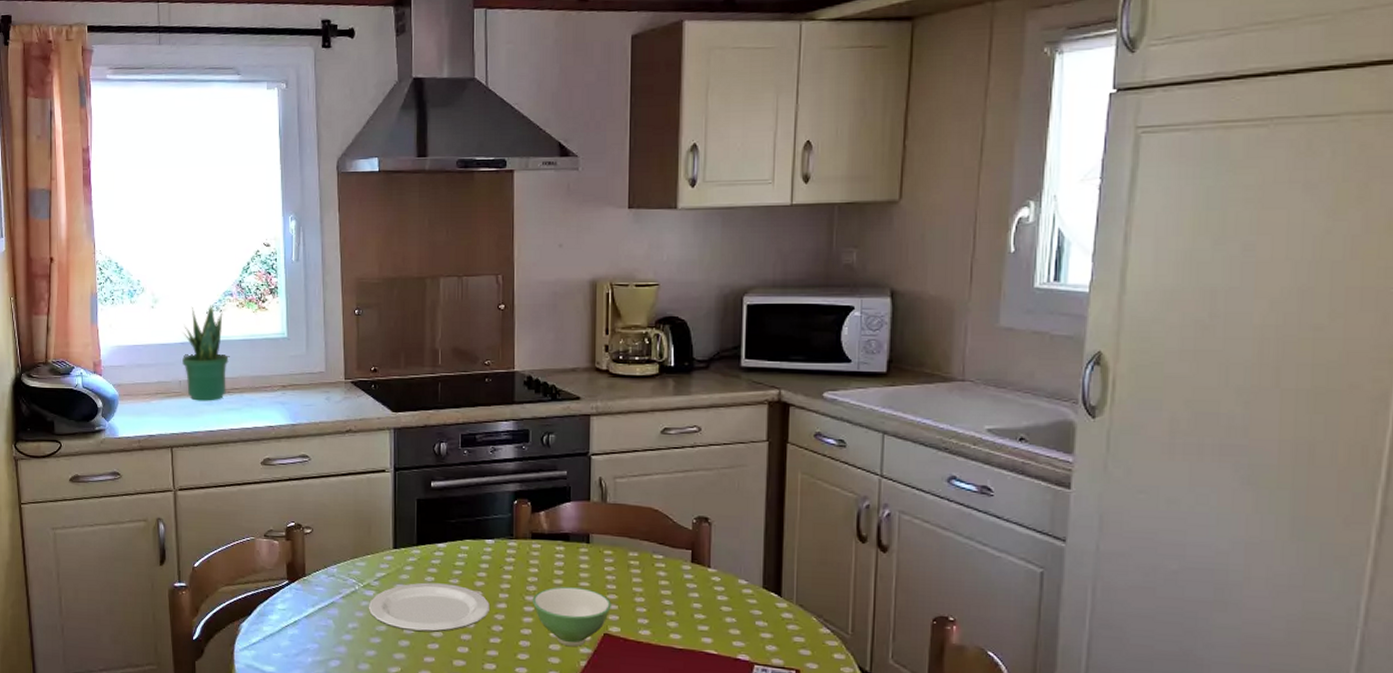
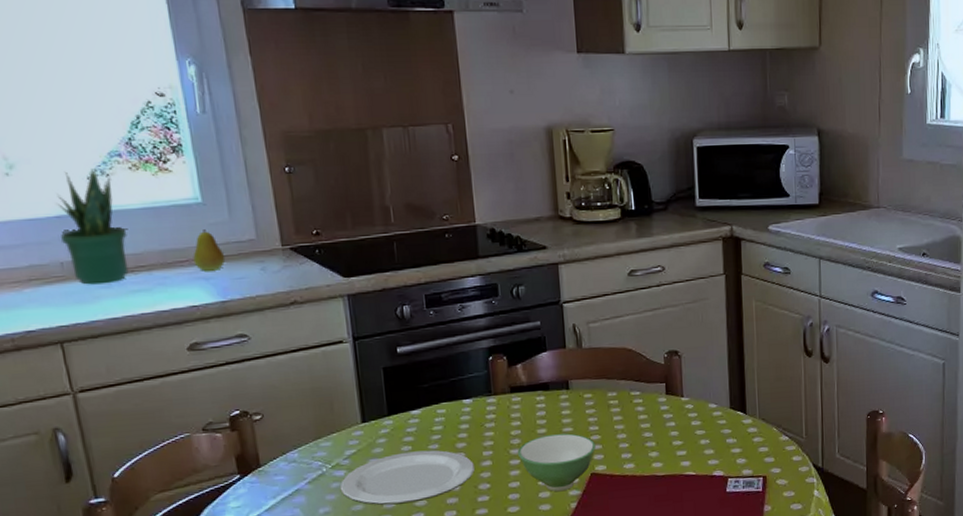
fruit: none [275,361,299,397] -> present [193,229,226,271]

